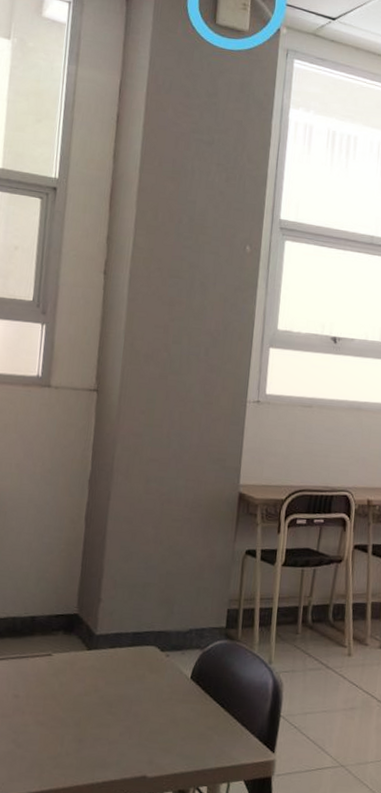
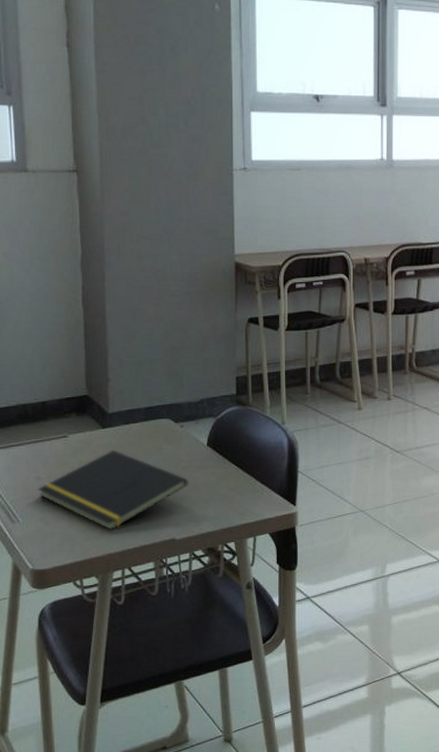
notepad: none [14,673,168,759] -> present [37,450,189,530]

